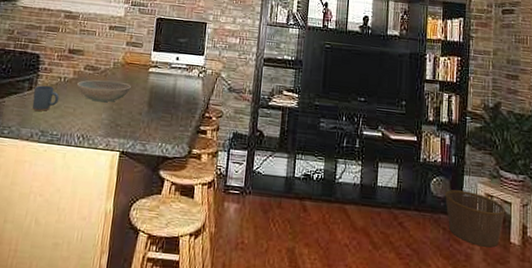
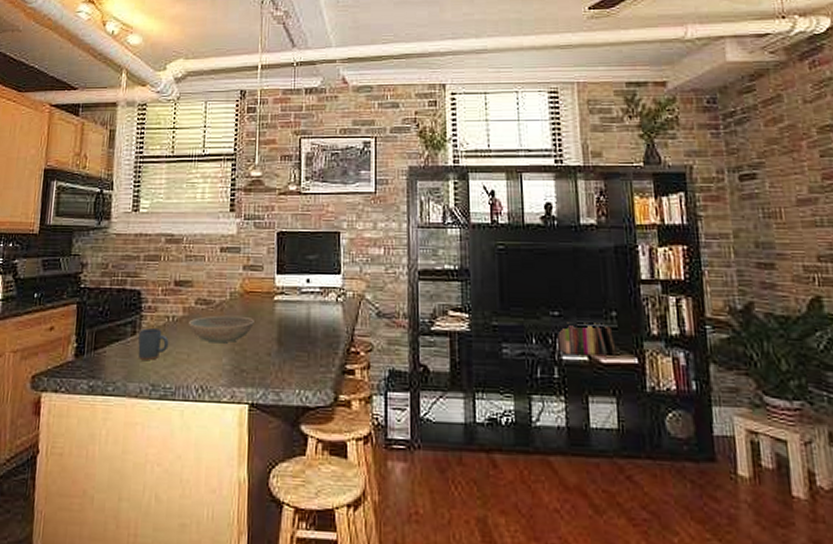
books: none [361,106,403,134] -> present [558,322,618,356]
basket: present [445,190,505,248] -> none [688,427,780,505]

